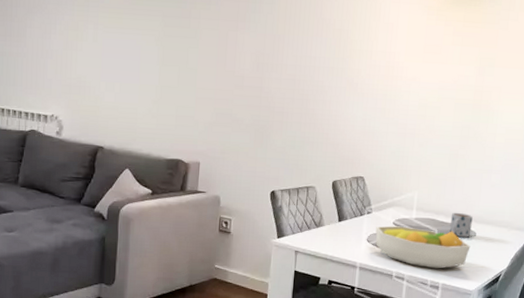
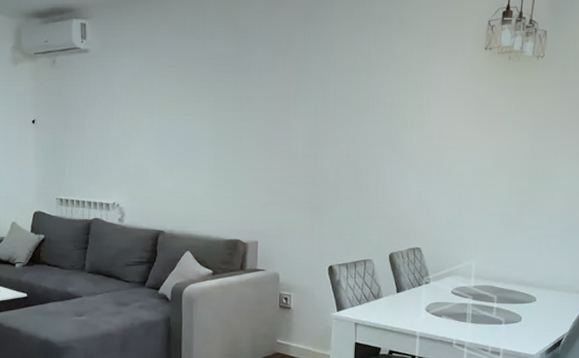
fruit bowl: present [375,226,471,269] -> none [434,295,531,335]
mug: present [449,213,473,237] -> none [508,279,532,302]

